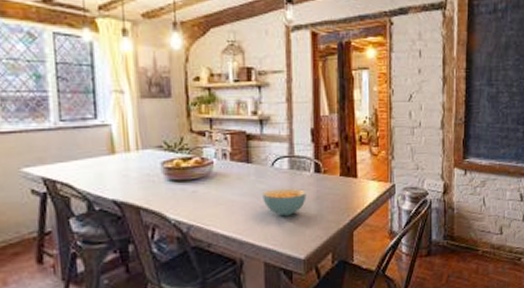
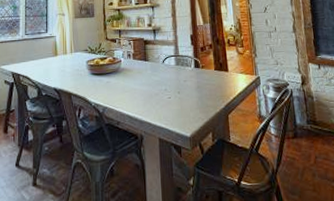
cereal bowl: present [262,188,307,217] -> none [156,79,190,102]

